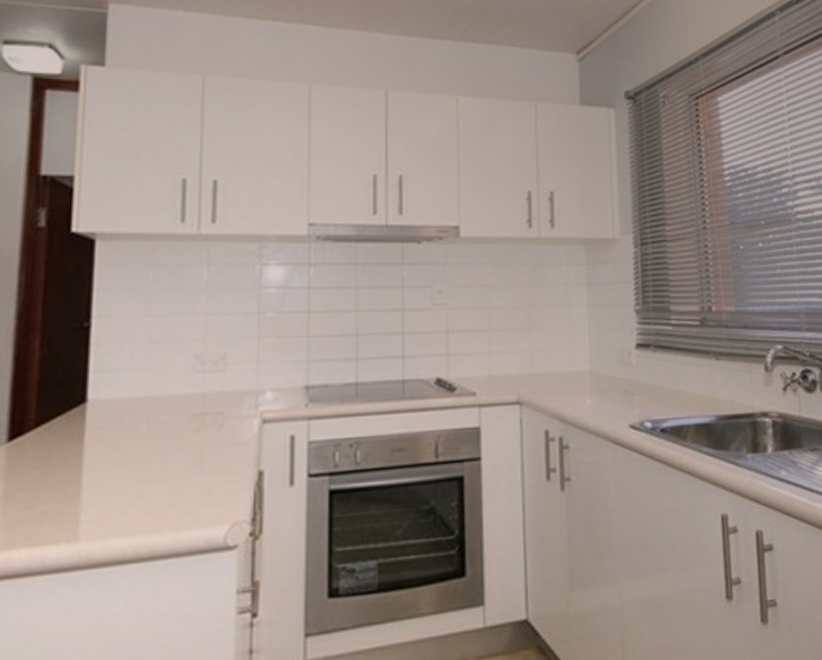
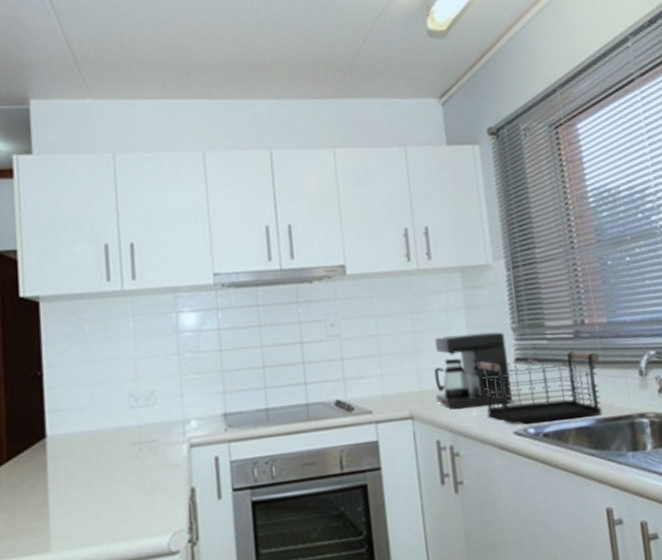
coffee maker: none [547,312,632,396] -> present [434,332,514,409]
dish rack: none [594,339,725,418] -> present [475,350,603,425]

